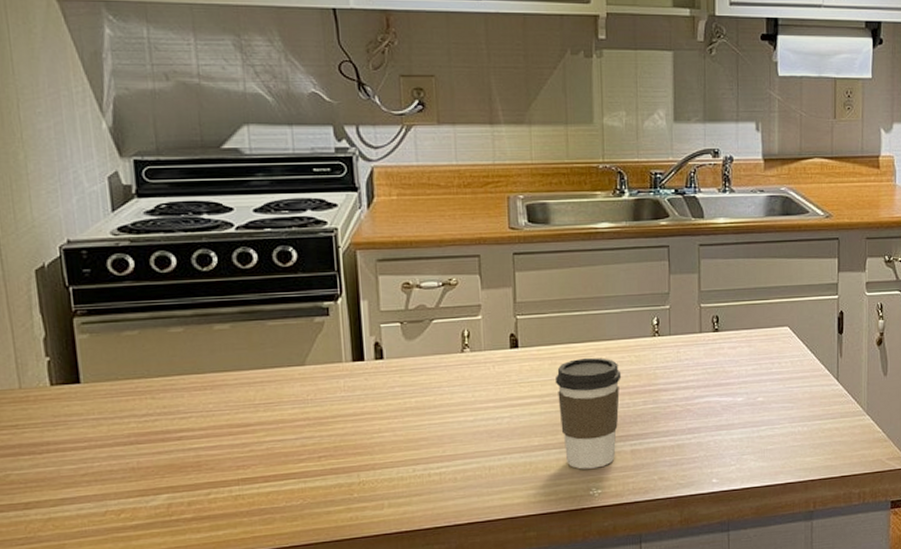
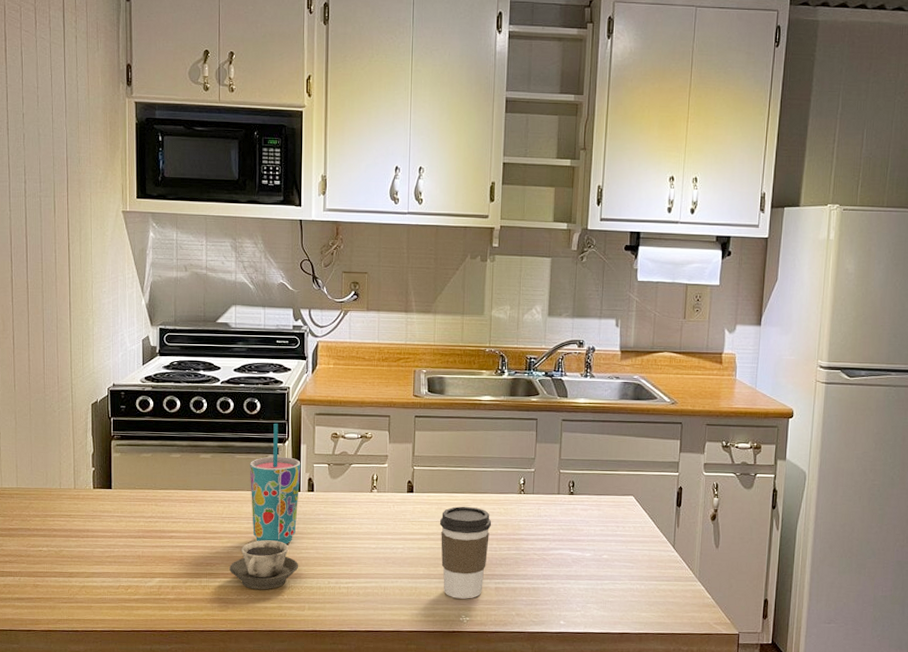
cup: none [271,426,371,492] -> present [230,540,299,590]
cup: none [288,277,363,431] -> present [249,424,301,544]

